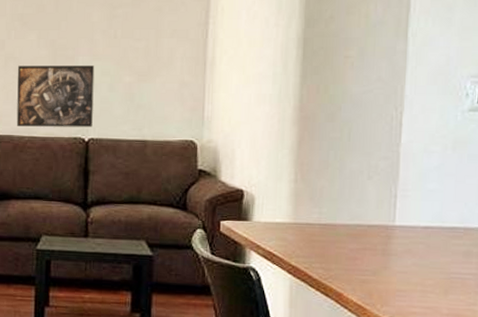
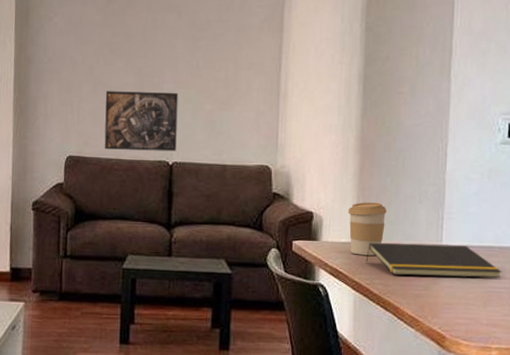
coffee cup: none [283,178,329,237] -> present [348,202,387,256]
notepad: none [304,223,468,263] -> present [366,243,502,279]

